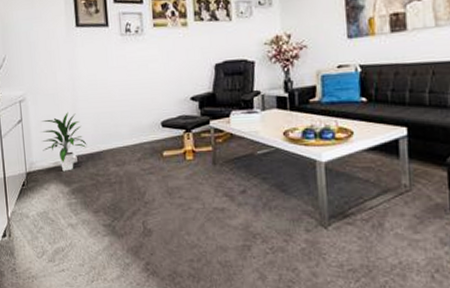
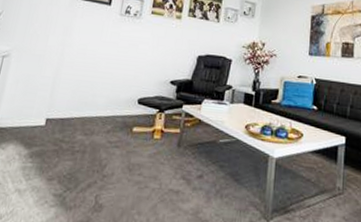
indoor plant: present [41,111,87,172] -> none [12,74,60,133]

